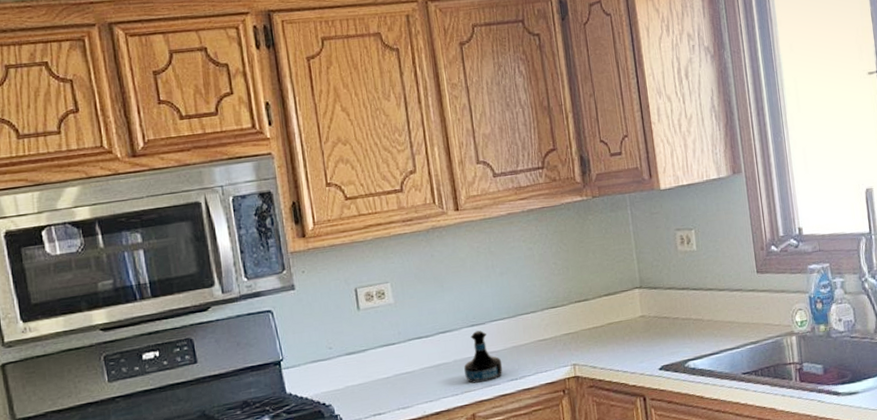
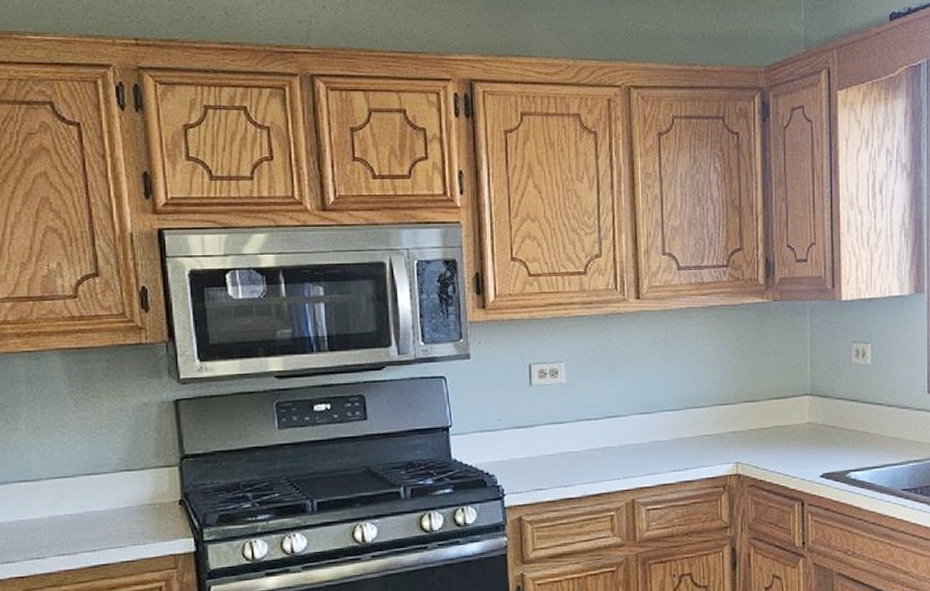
tequila bottle: present [464,330,503,384] -> none [629,419,667,470]

